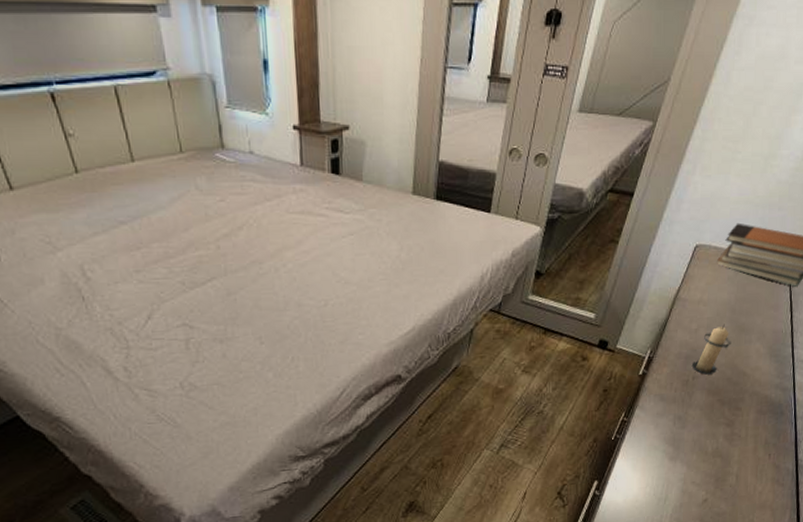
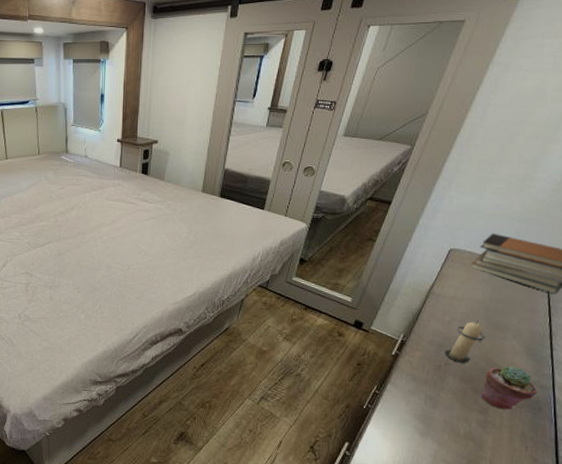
potted succulent: none [726,370,779,419] -> present [479,366,537,410]

